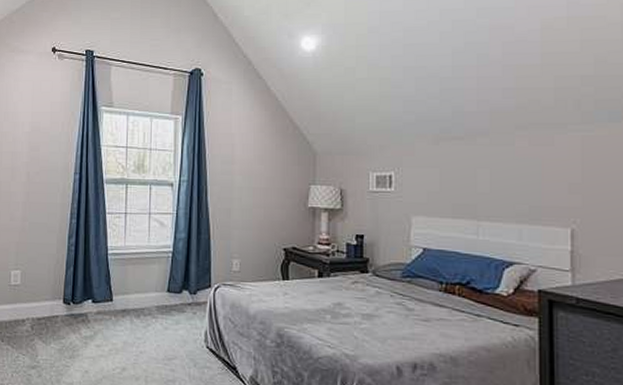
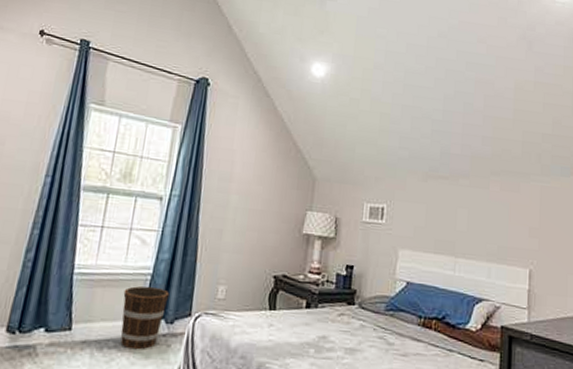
bucket: none [150,262,190,317] -> present [120,286,170,350]

